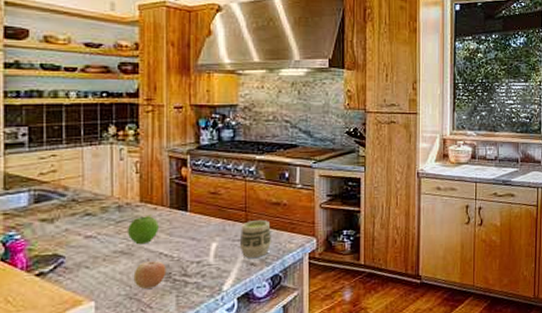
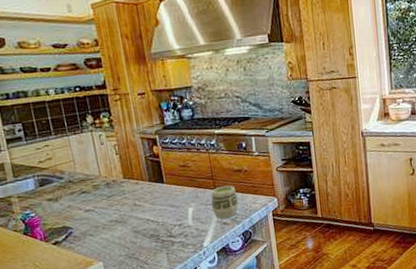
fruit: present [127,214,158,245] -> none [117,188,143,214]
fruit: present [133,258,166,289] -> none [129,225,156,250]

